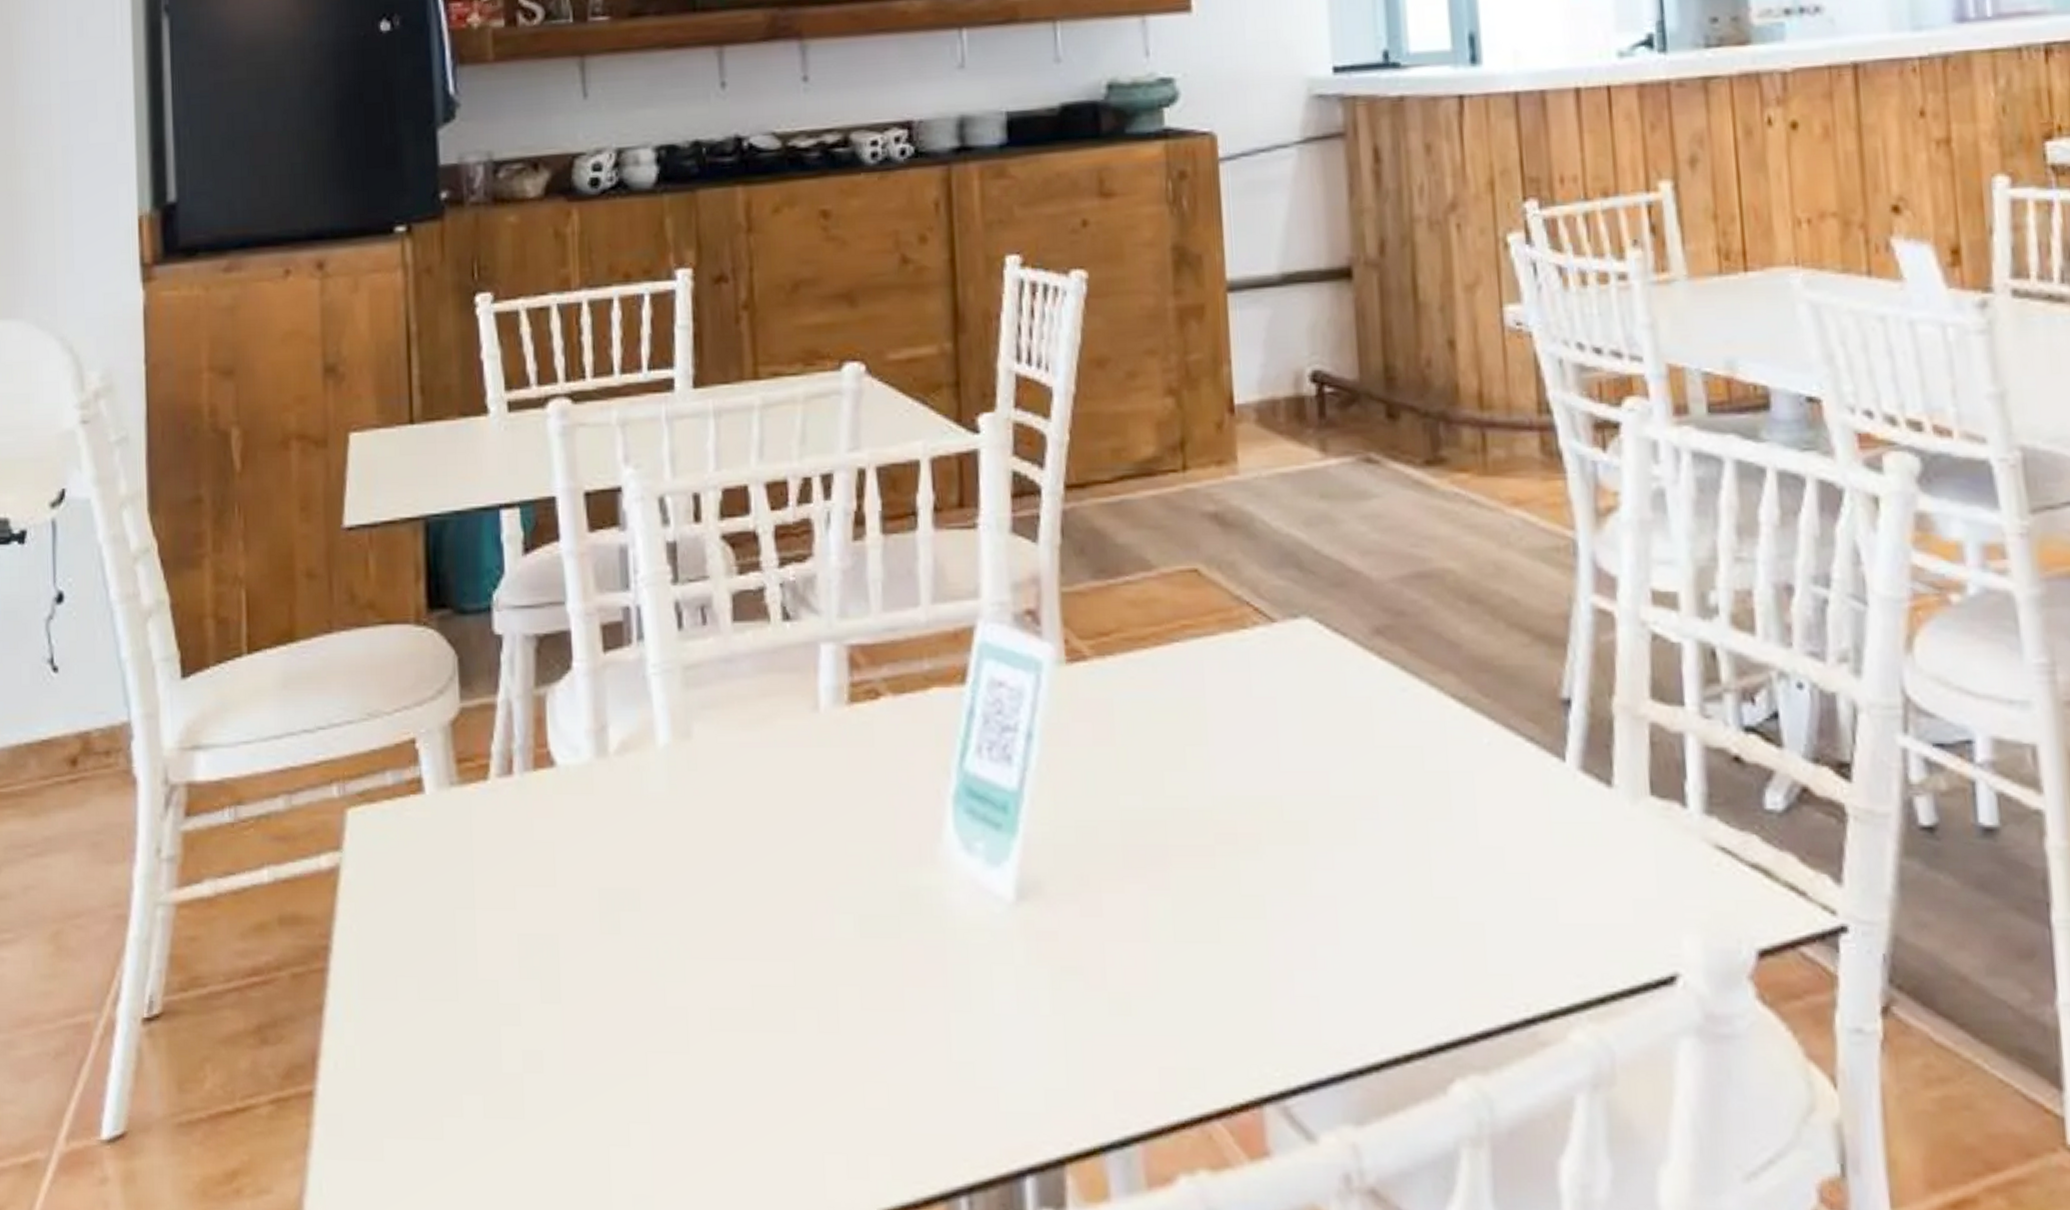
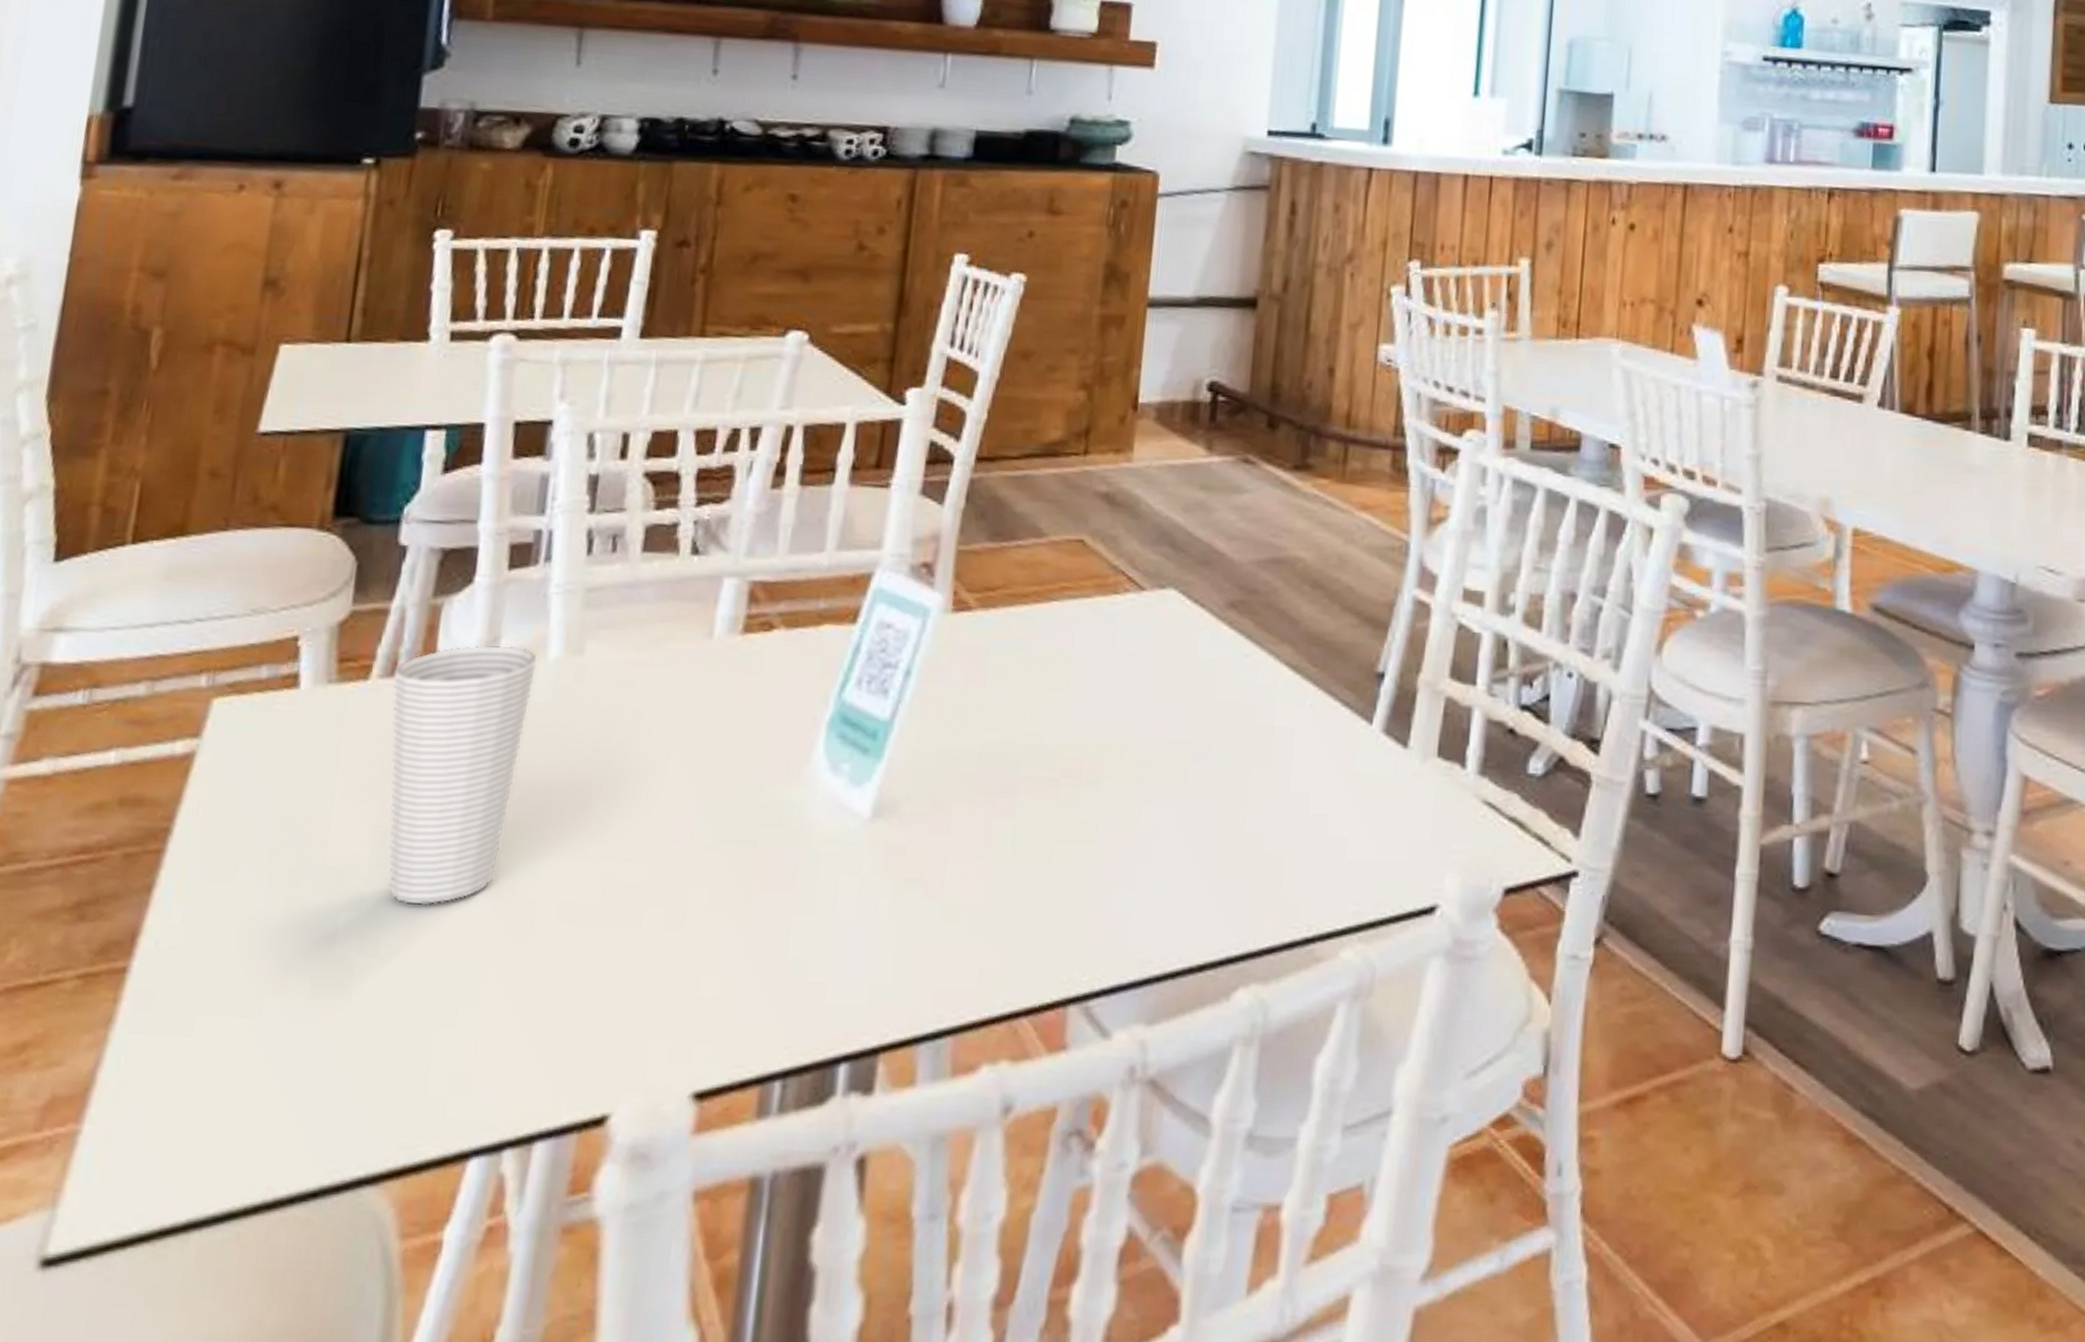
cup: none [510,734,649,1017] -> present [388,644,538,906]

